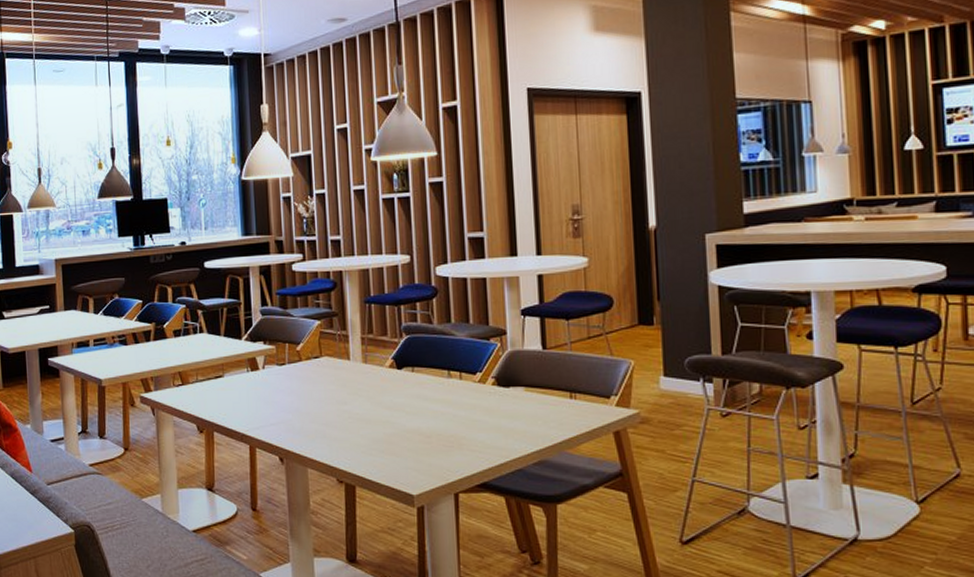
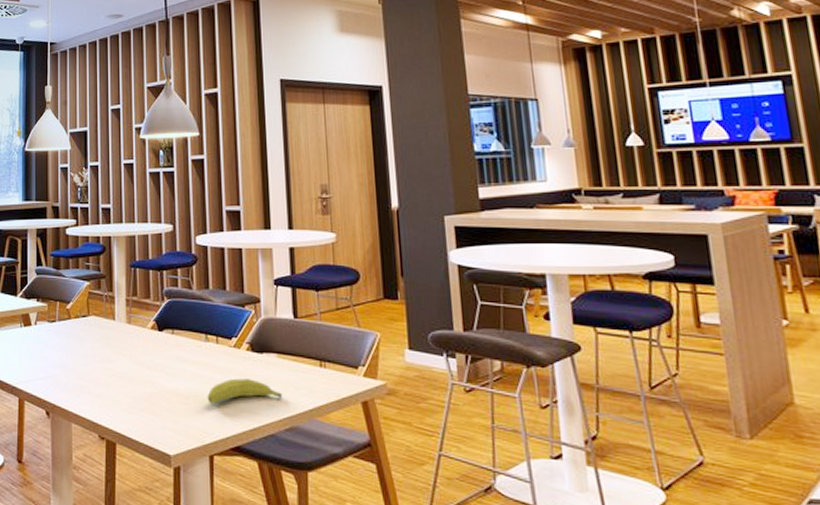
fruit: none [451,414,531,441] -> present [207,378,283,404]

